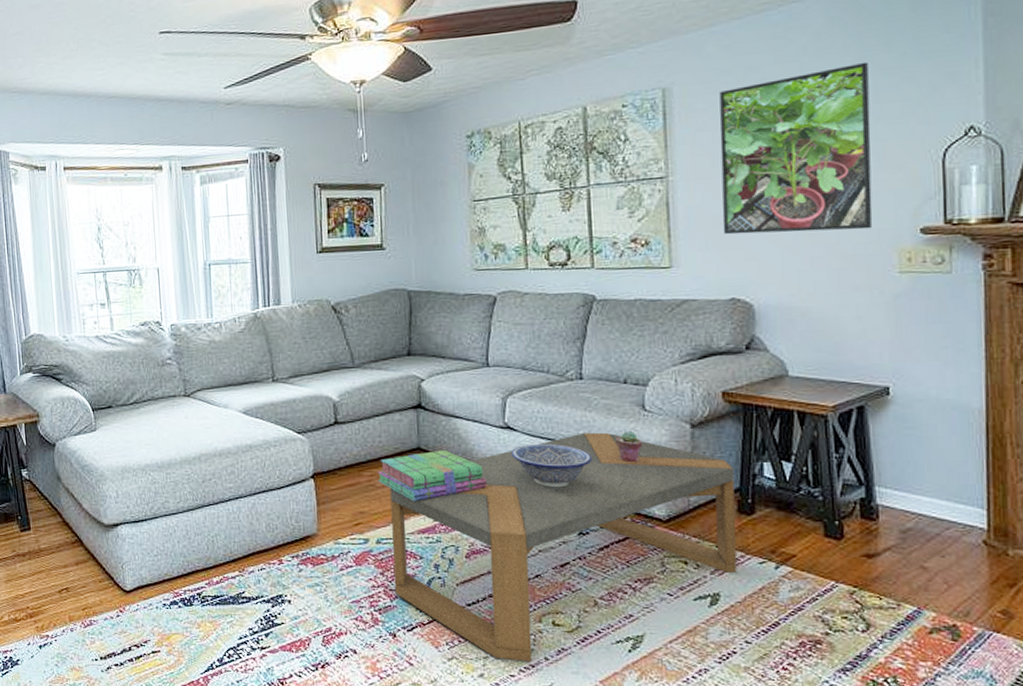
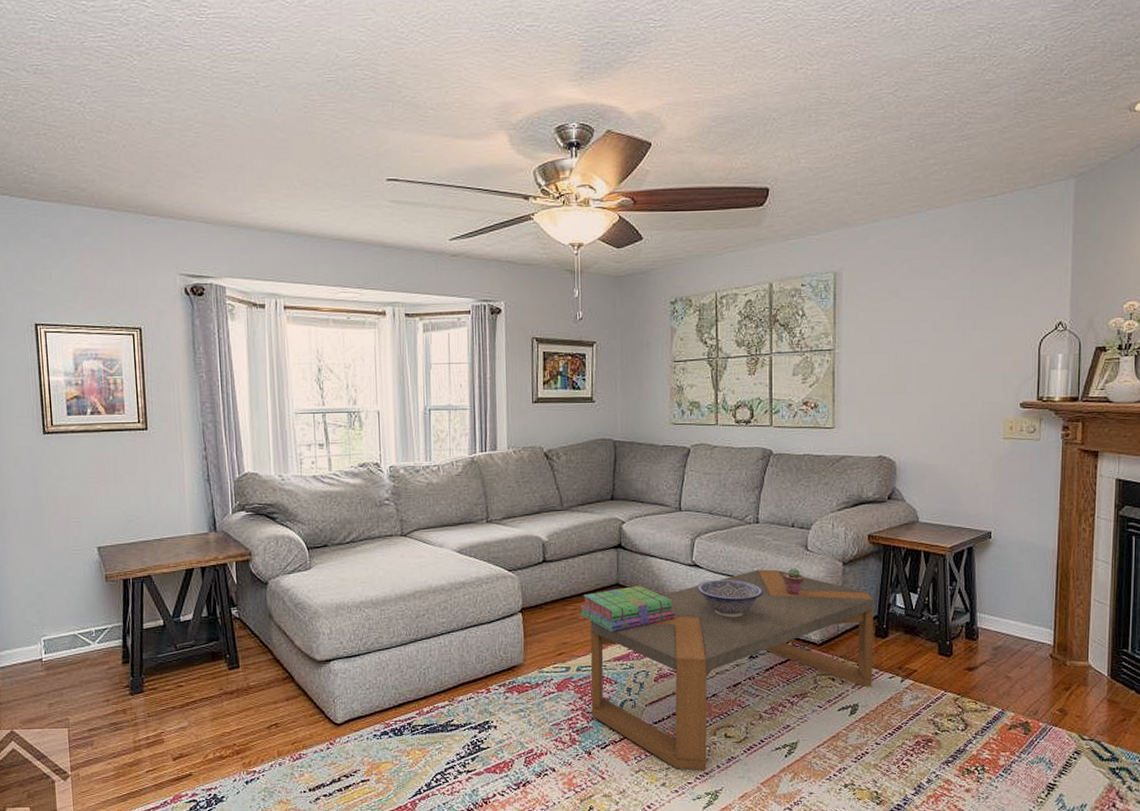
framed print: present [719,61,873,235] -> none [875,263,990,402]

